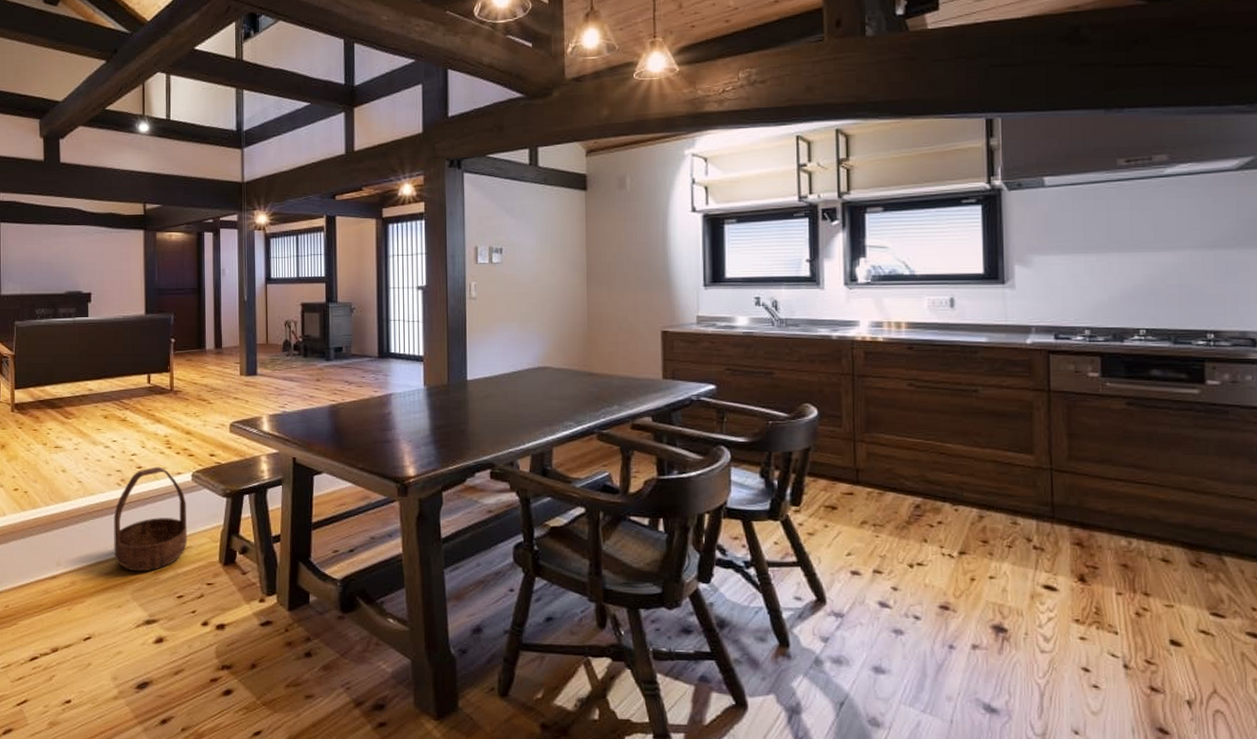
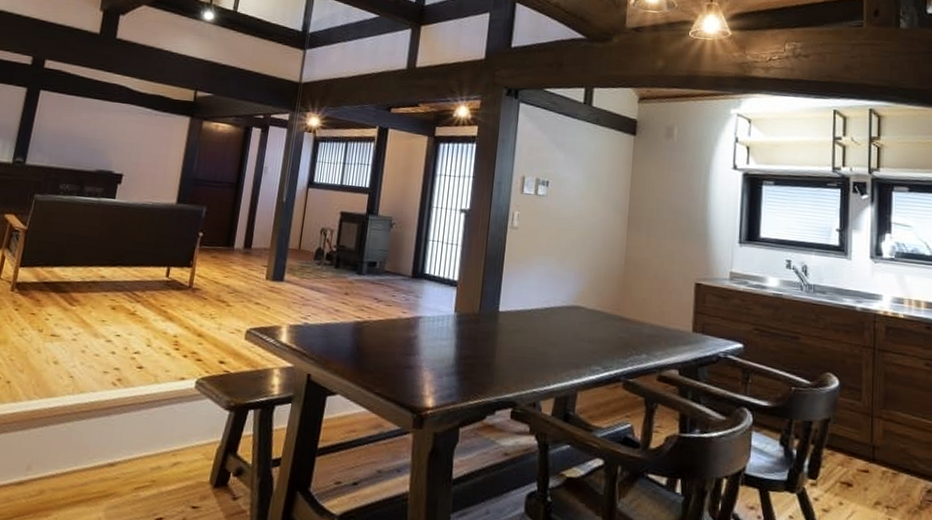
basket: present [113,466,188,572] -> none [94,368,185,487]

